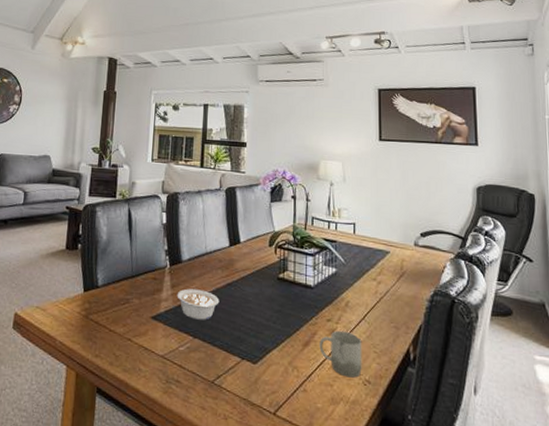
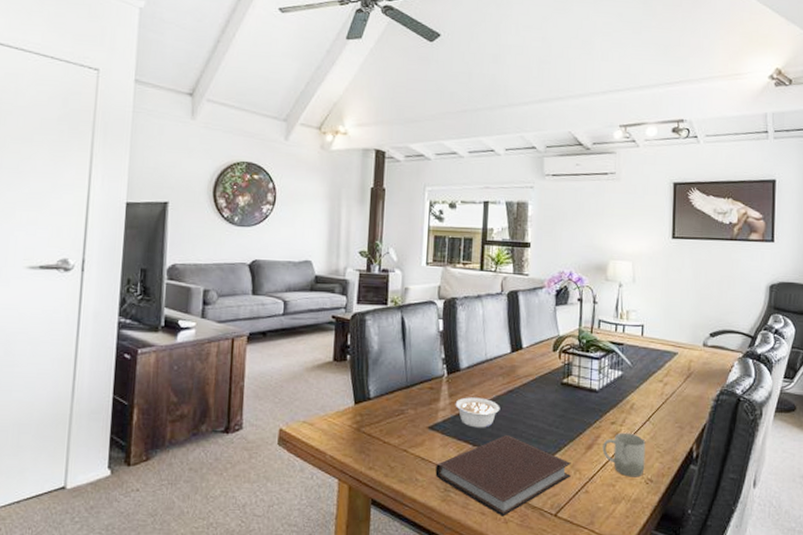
notebook: none [157,327,289,412] -> present [435,434,571,517]

